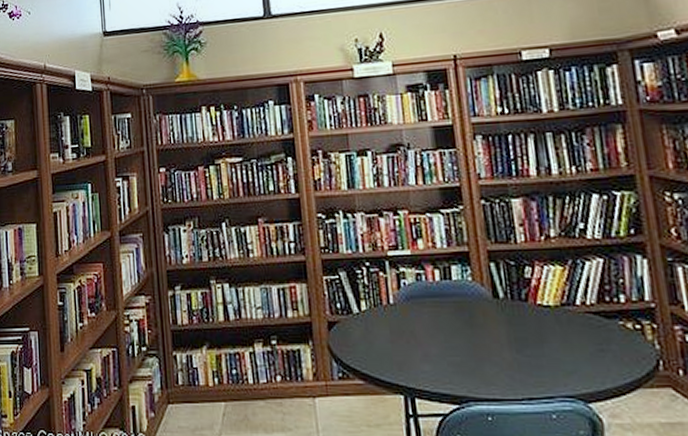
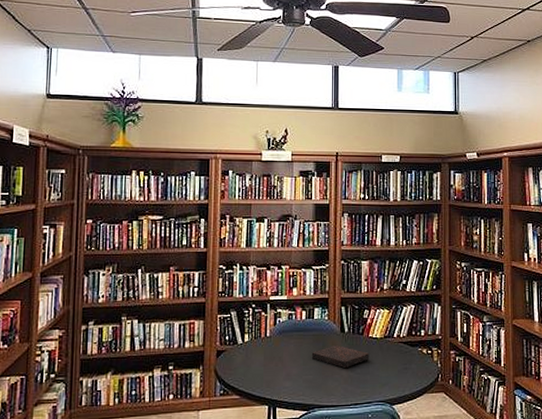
book: none [454,316,542,349] -> present [311,345,370,369]

